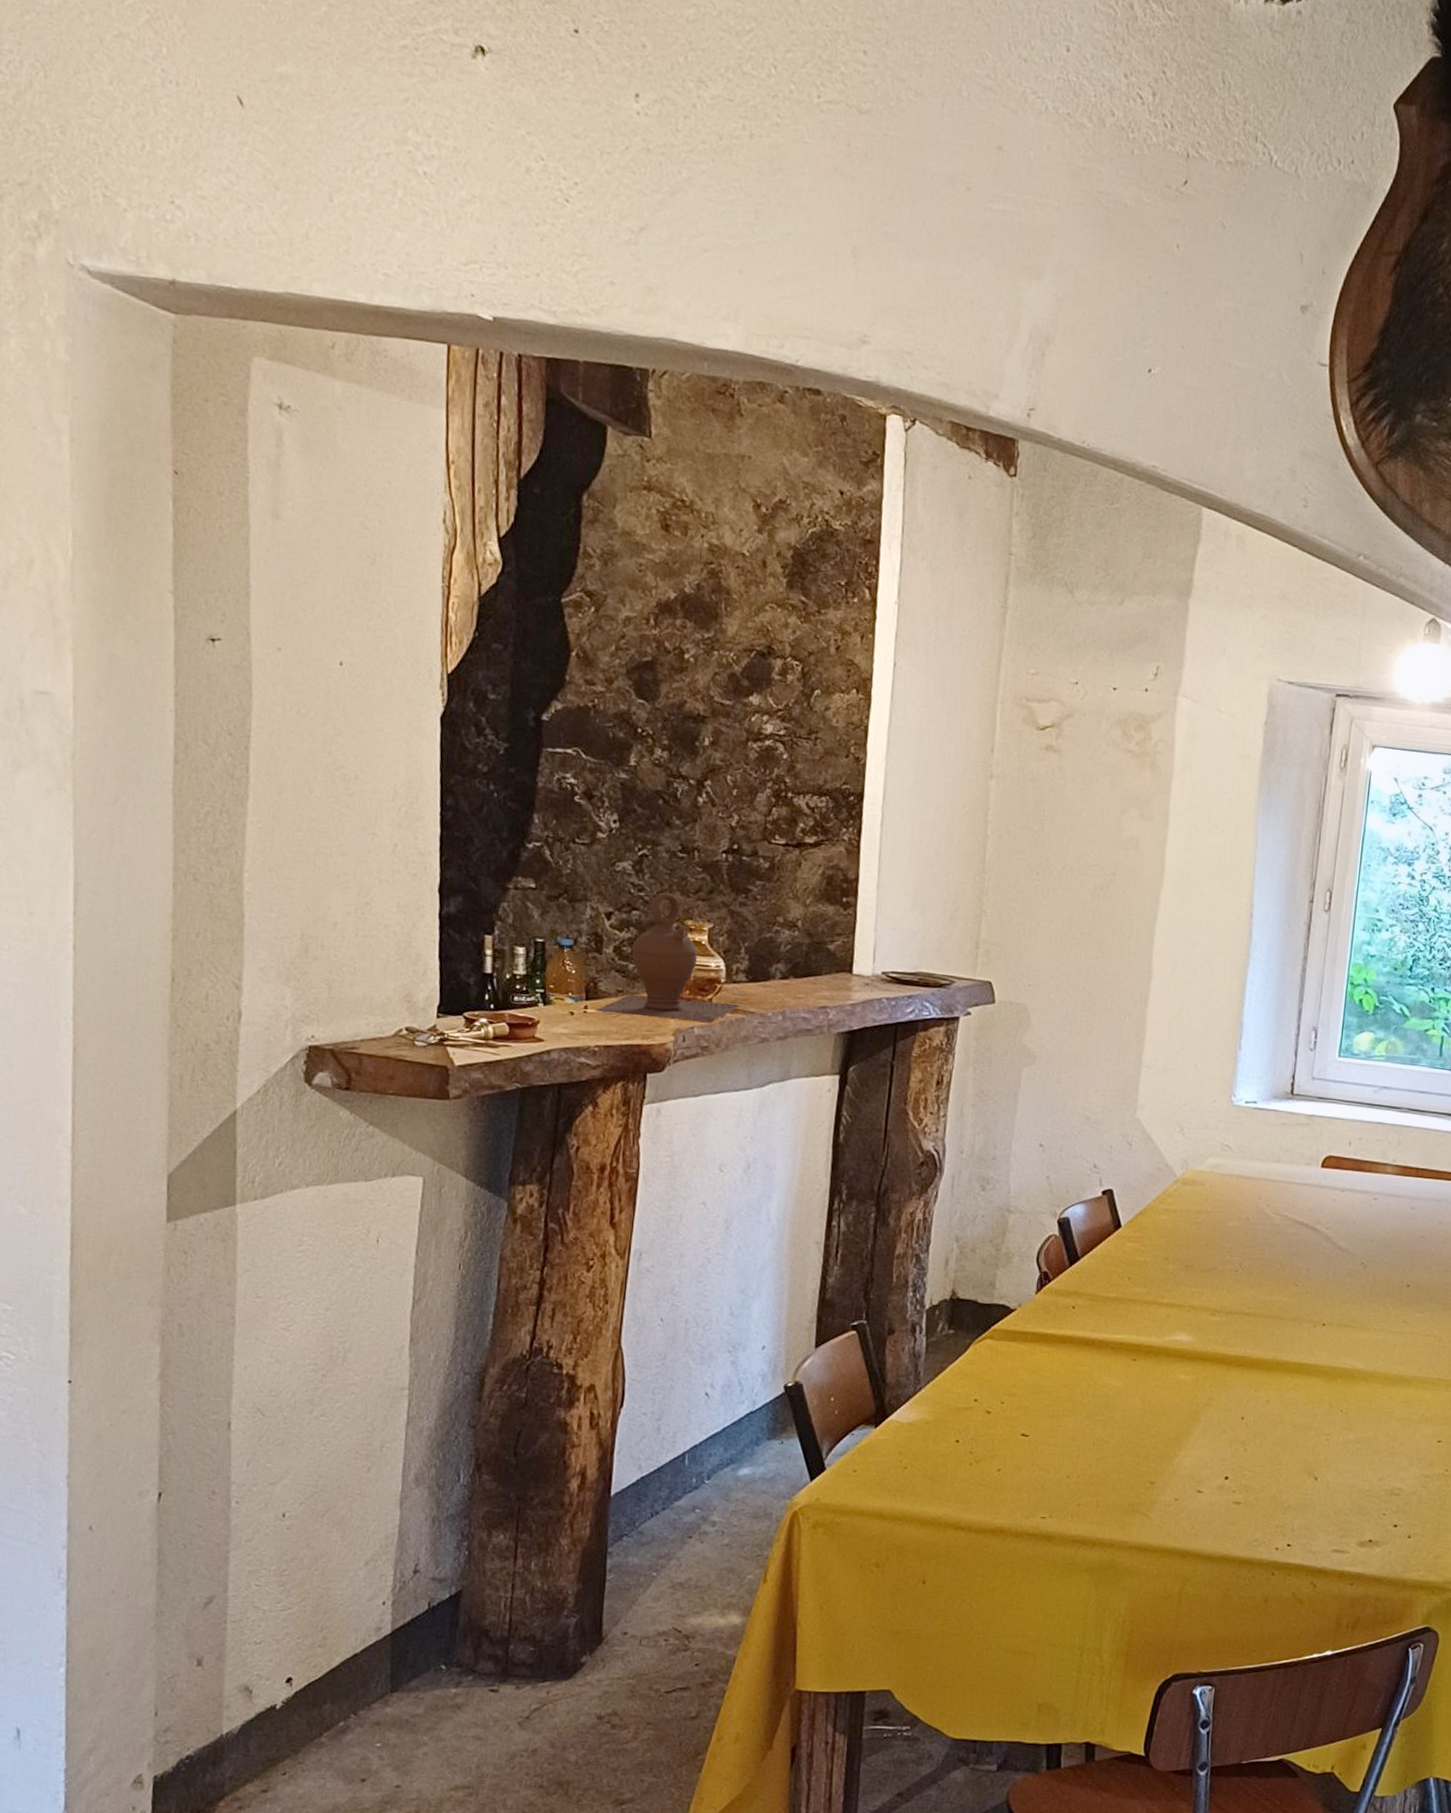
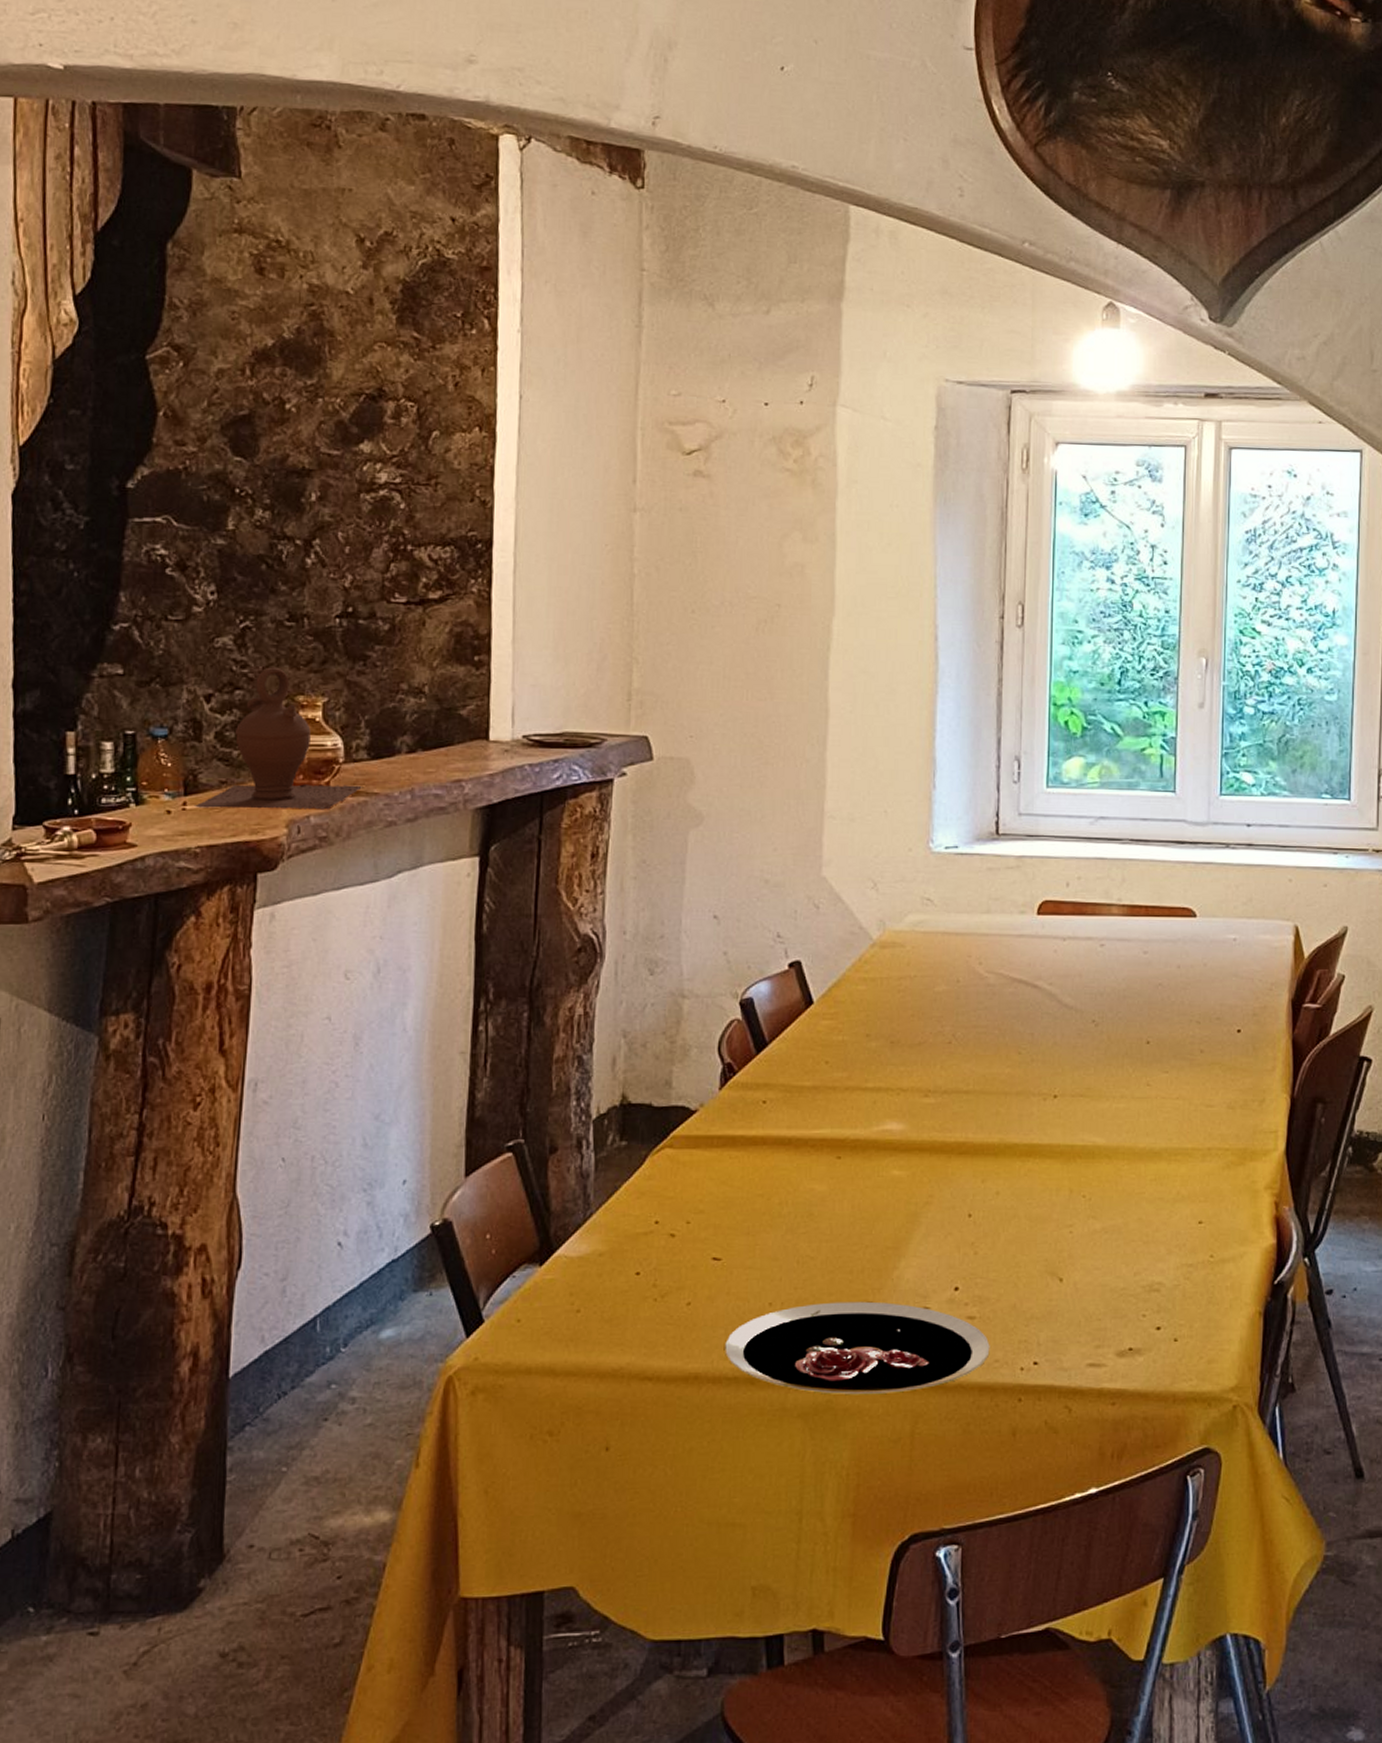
plate: none [1027,1479,1252,1559] -> present [725,1301,990,1395]

